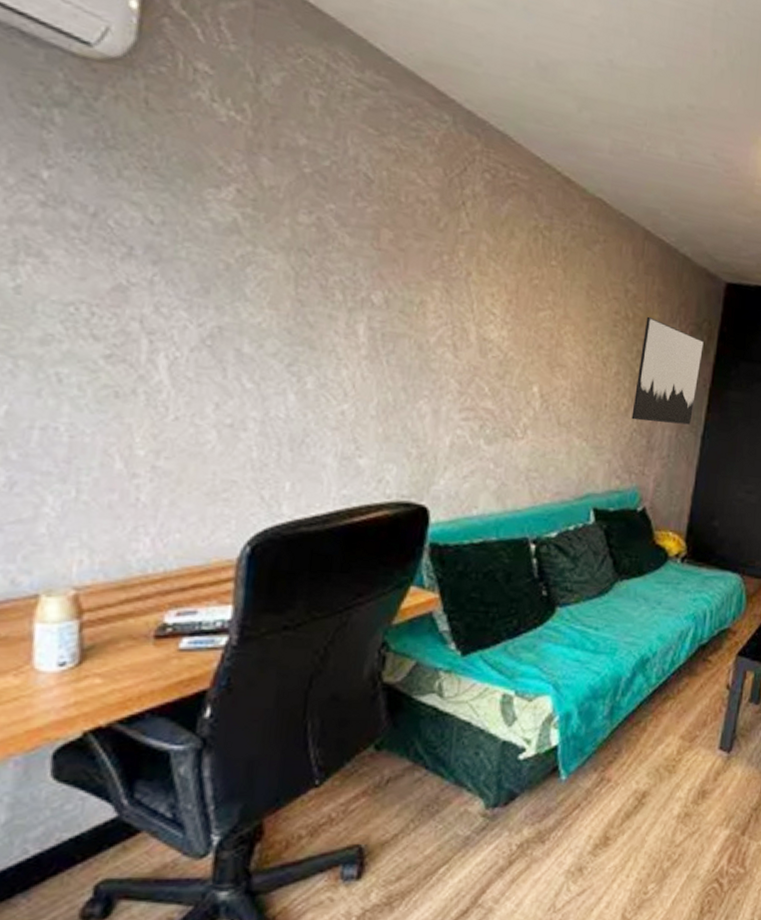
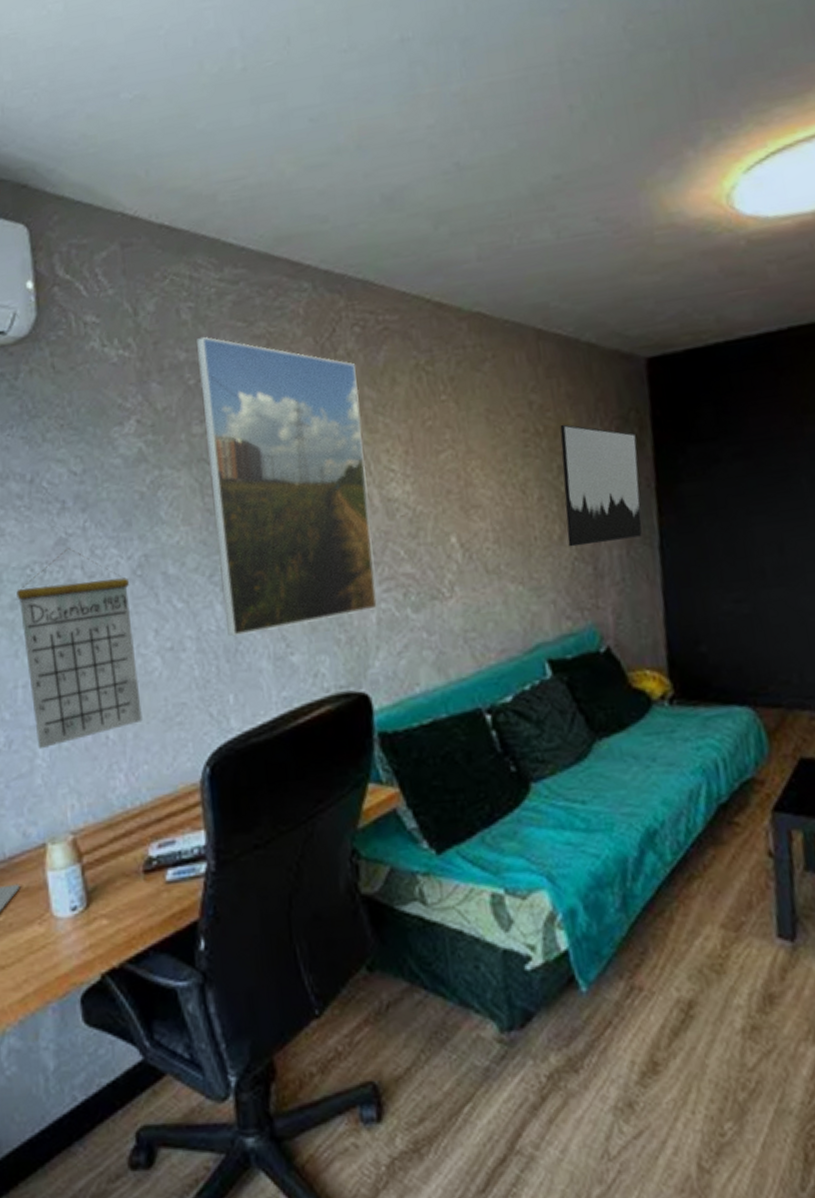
calendar: none [48,297,195,498] -> present [16,548,143,750]
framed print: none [296,128,479,434] -> present [196,336,377,637]

